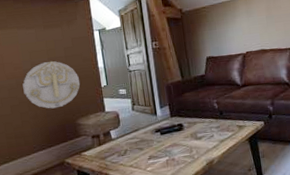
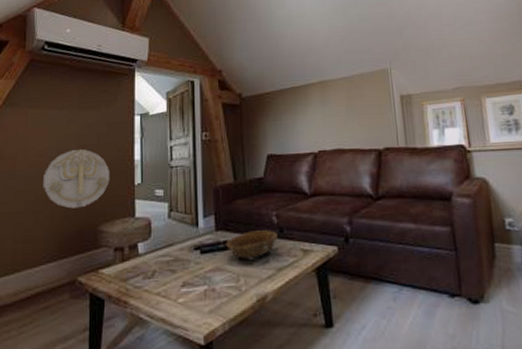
decorative bowl: none [179,113,219,136] -> present [226,230,278,260]

